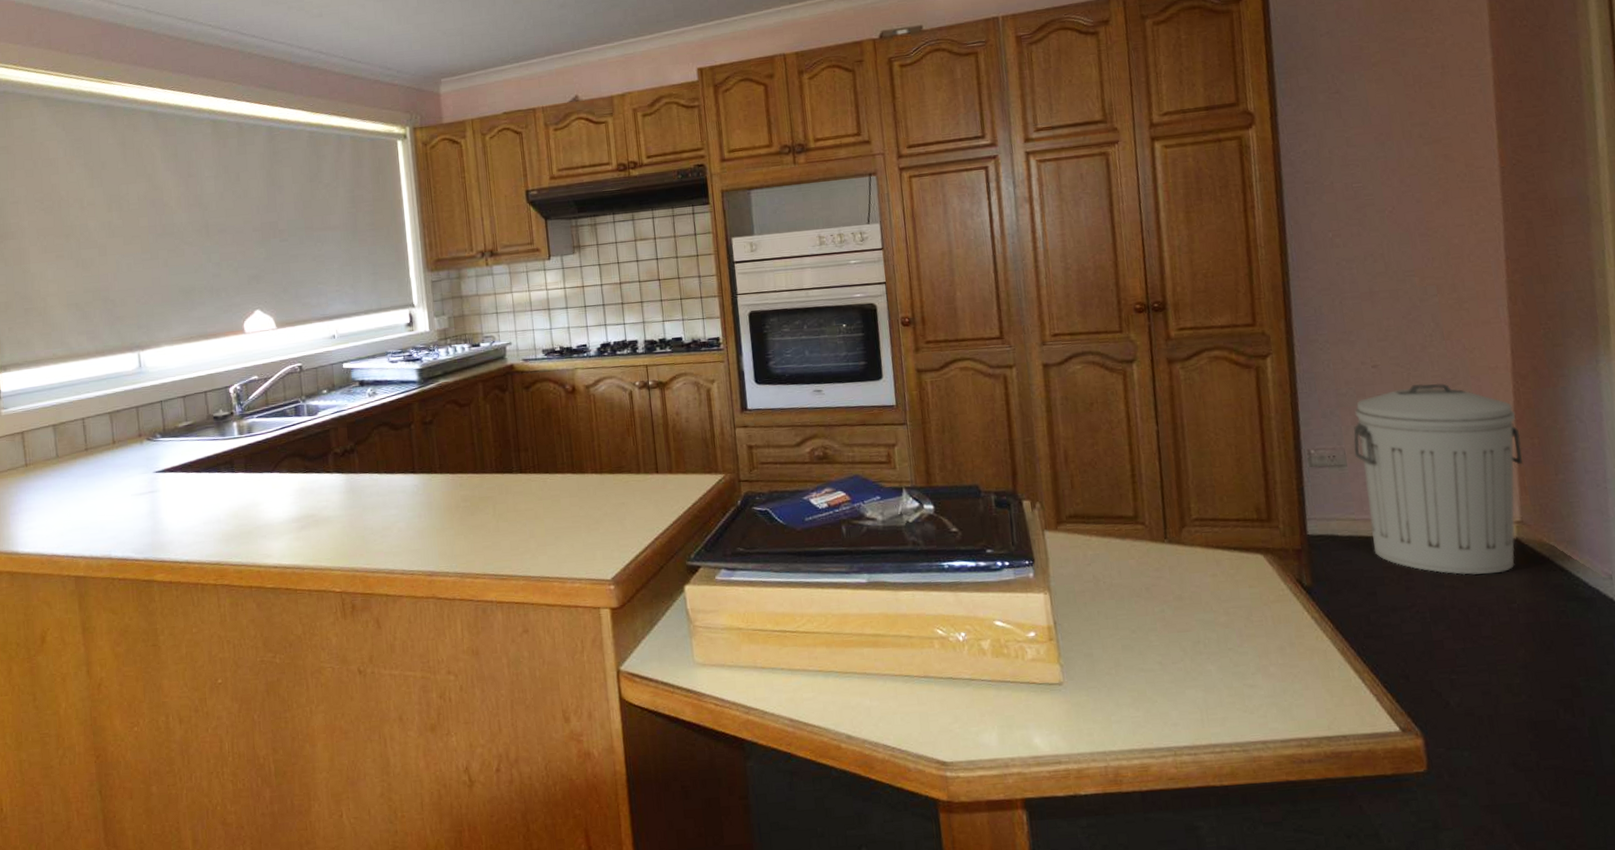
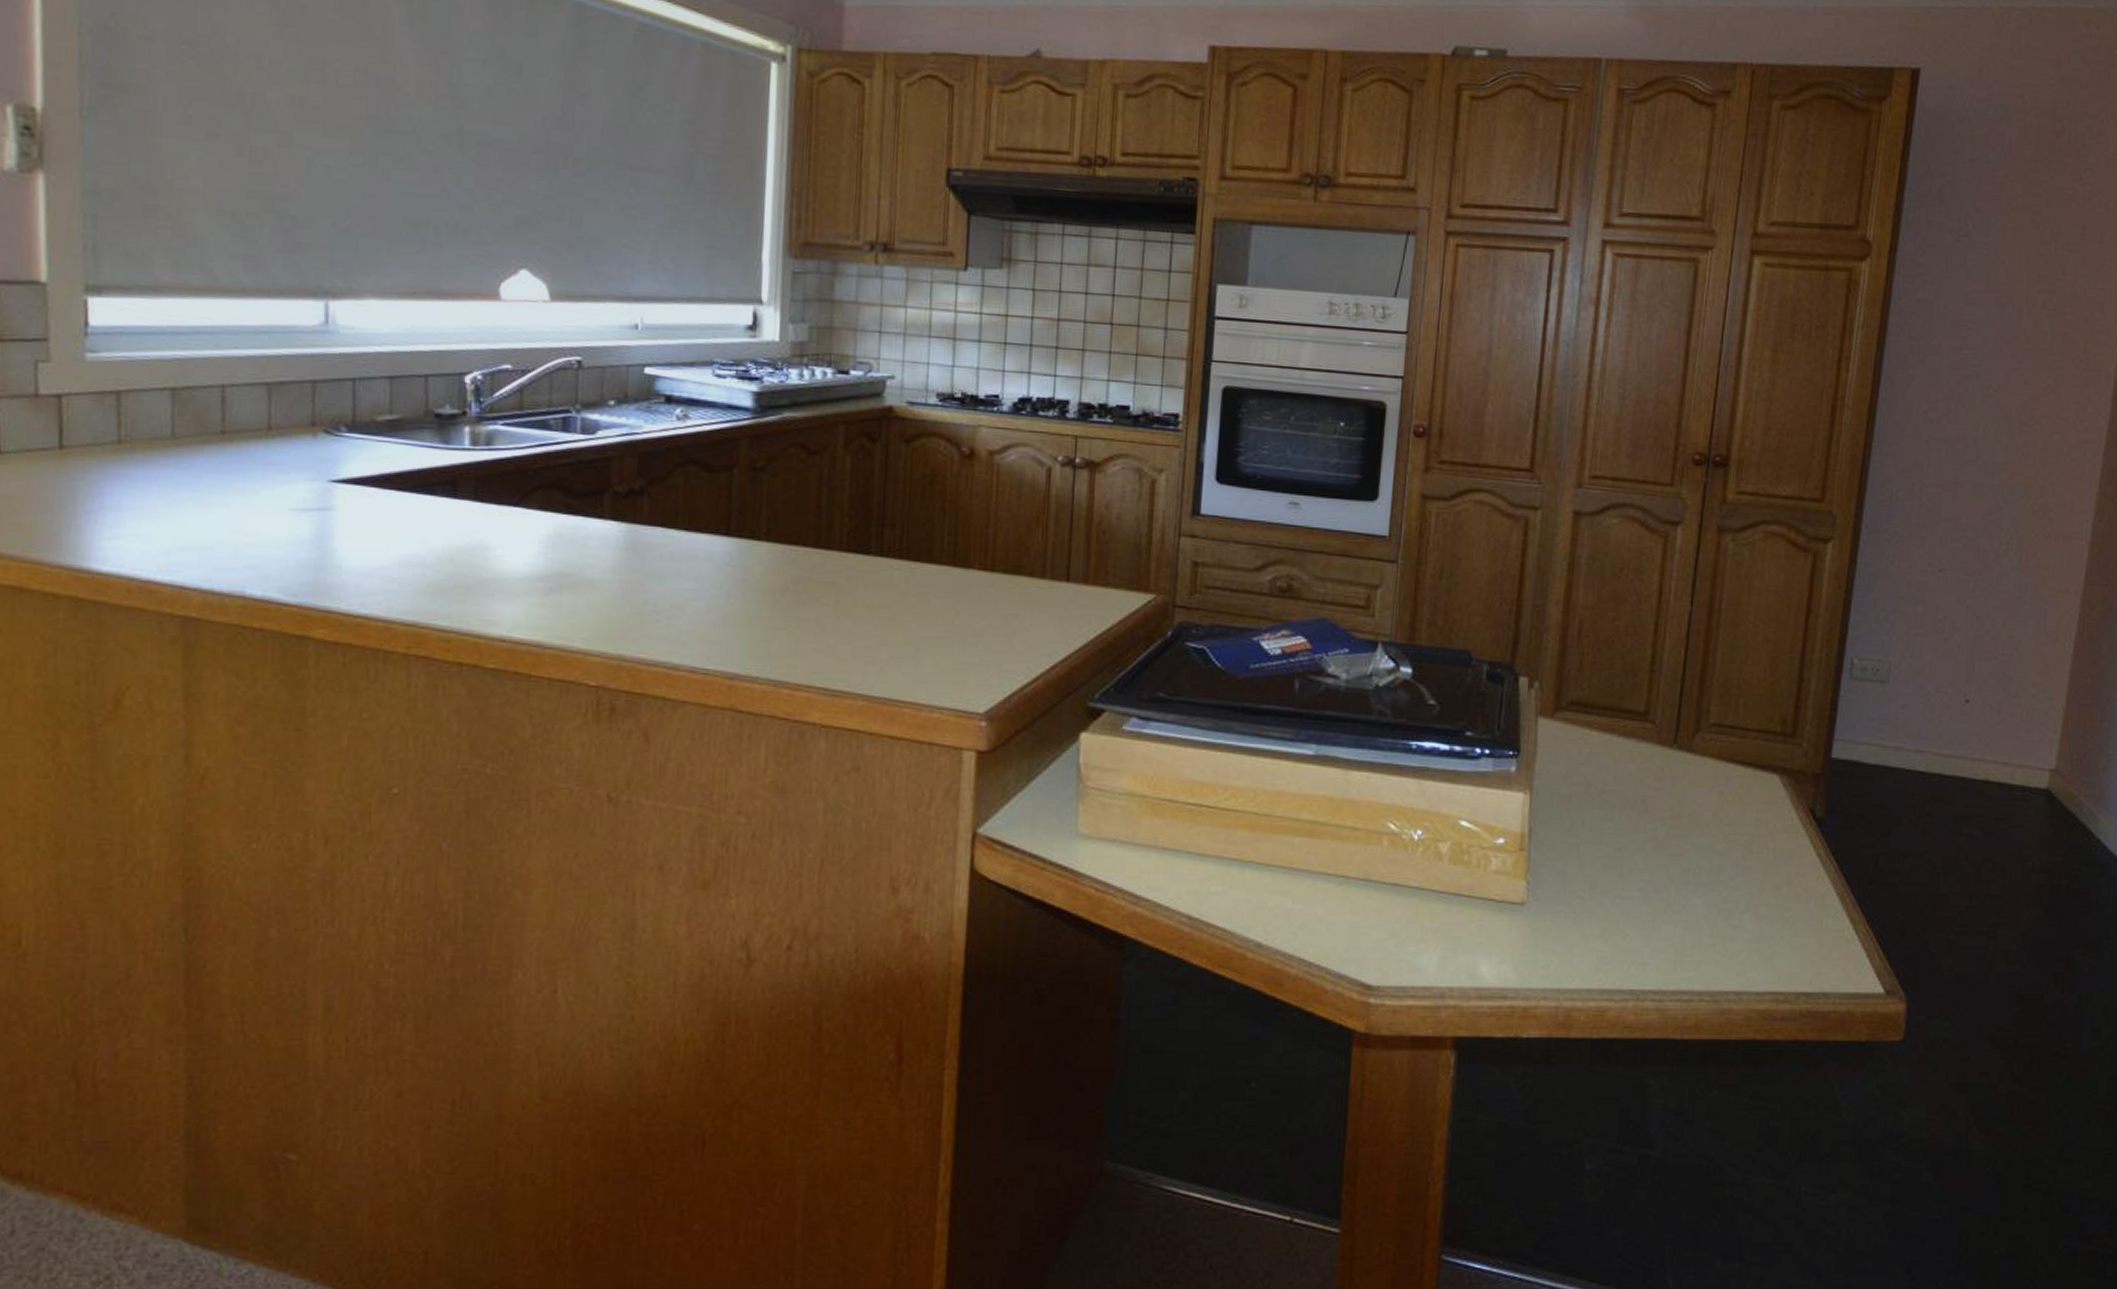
trash can: present [1353,383,1522,575] -> none [1898,598,2075,826]

